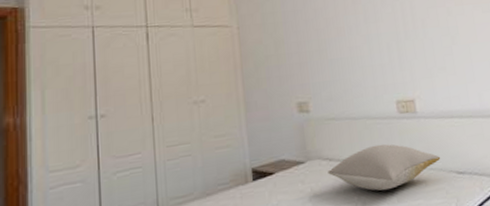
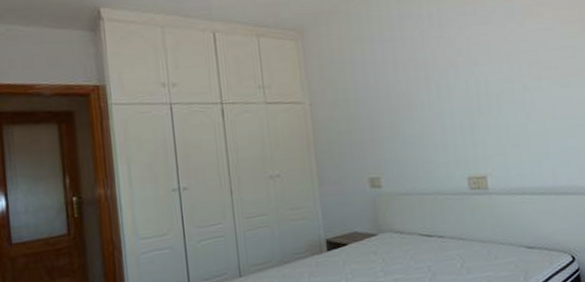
pillow: present [328,144,441,191] -> none [399,218,511,263]

